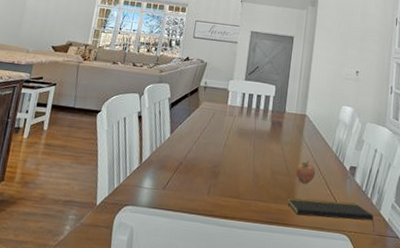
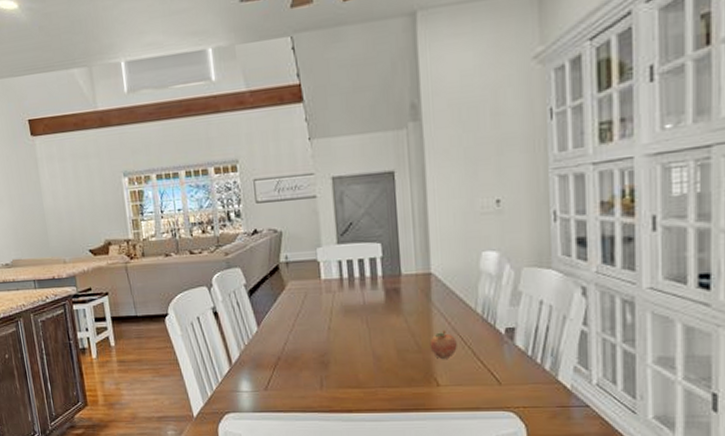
notepad: present [287,197,375,232] -> none [425,373,553,403]

